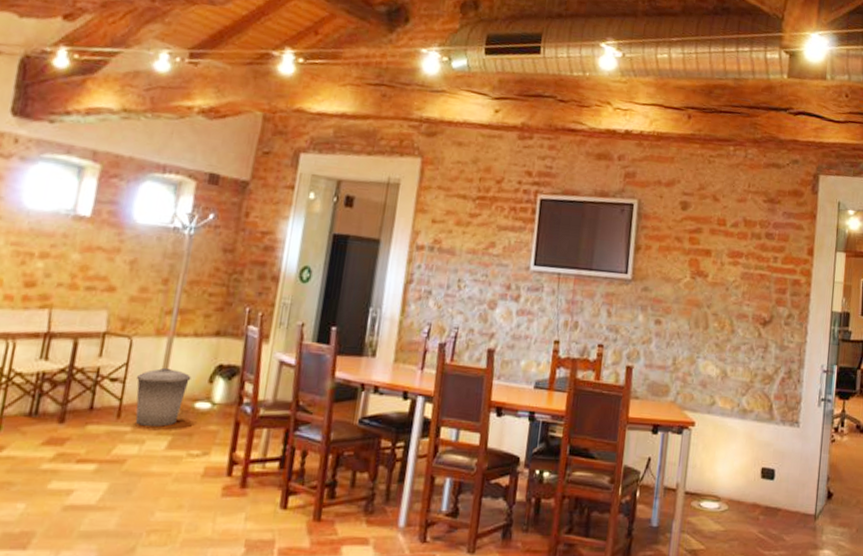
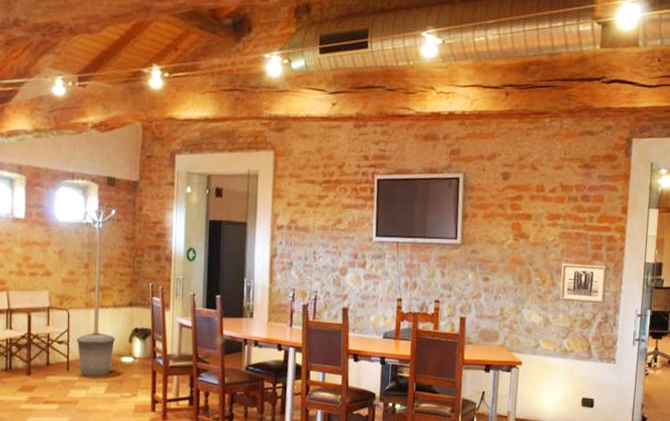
wall art: none [739,308,792,357] -> present [559,263,607,304]

